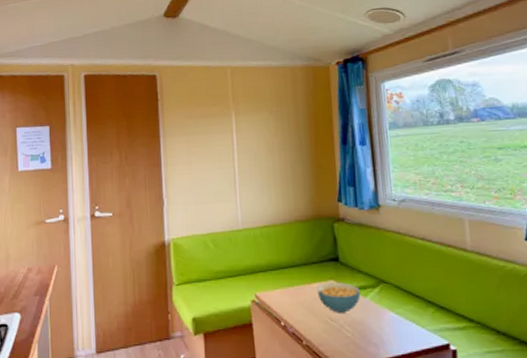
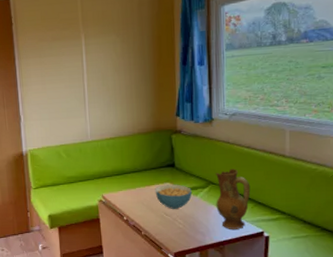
ceramic jug: none [386,265,430,341] -> present [215,169,251,230]

